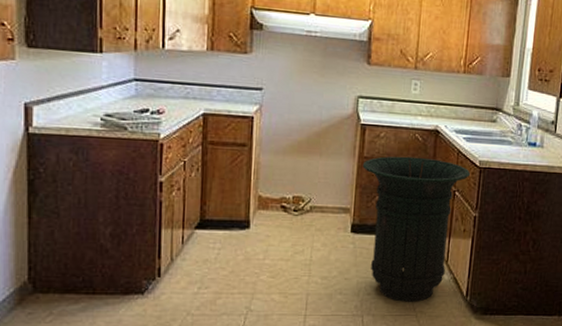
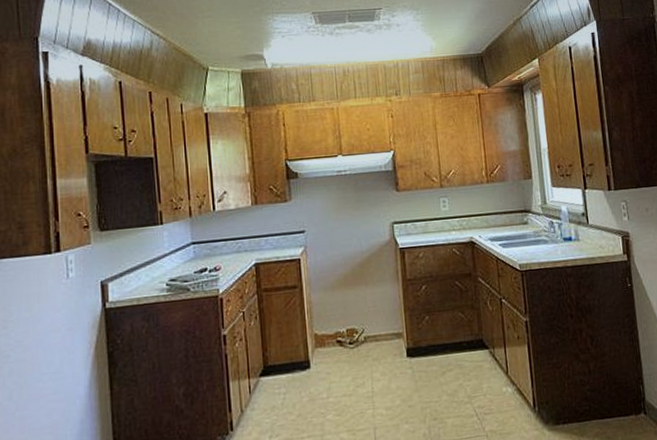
trash can: present [362,156,470,302] -> none [407,270,513,423]

